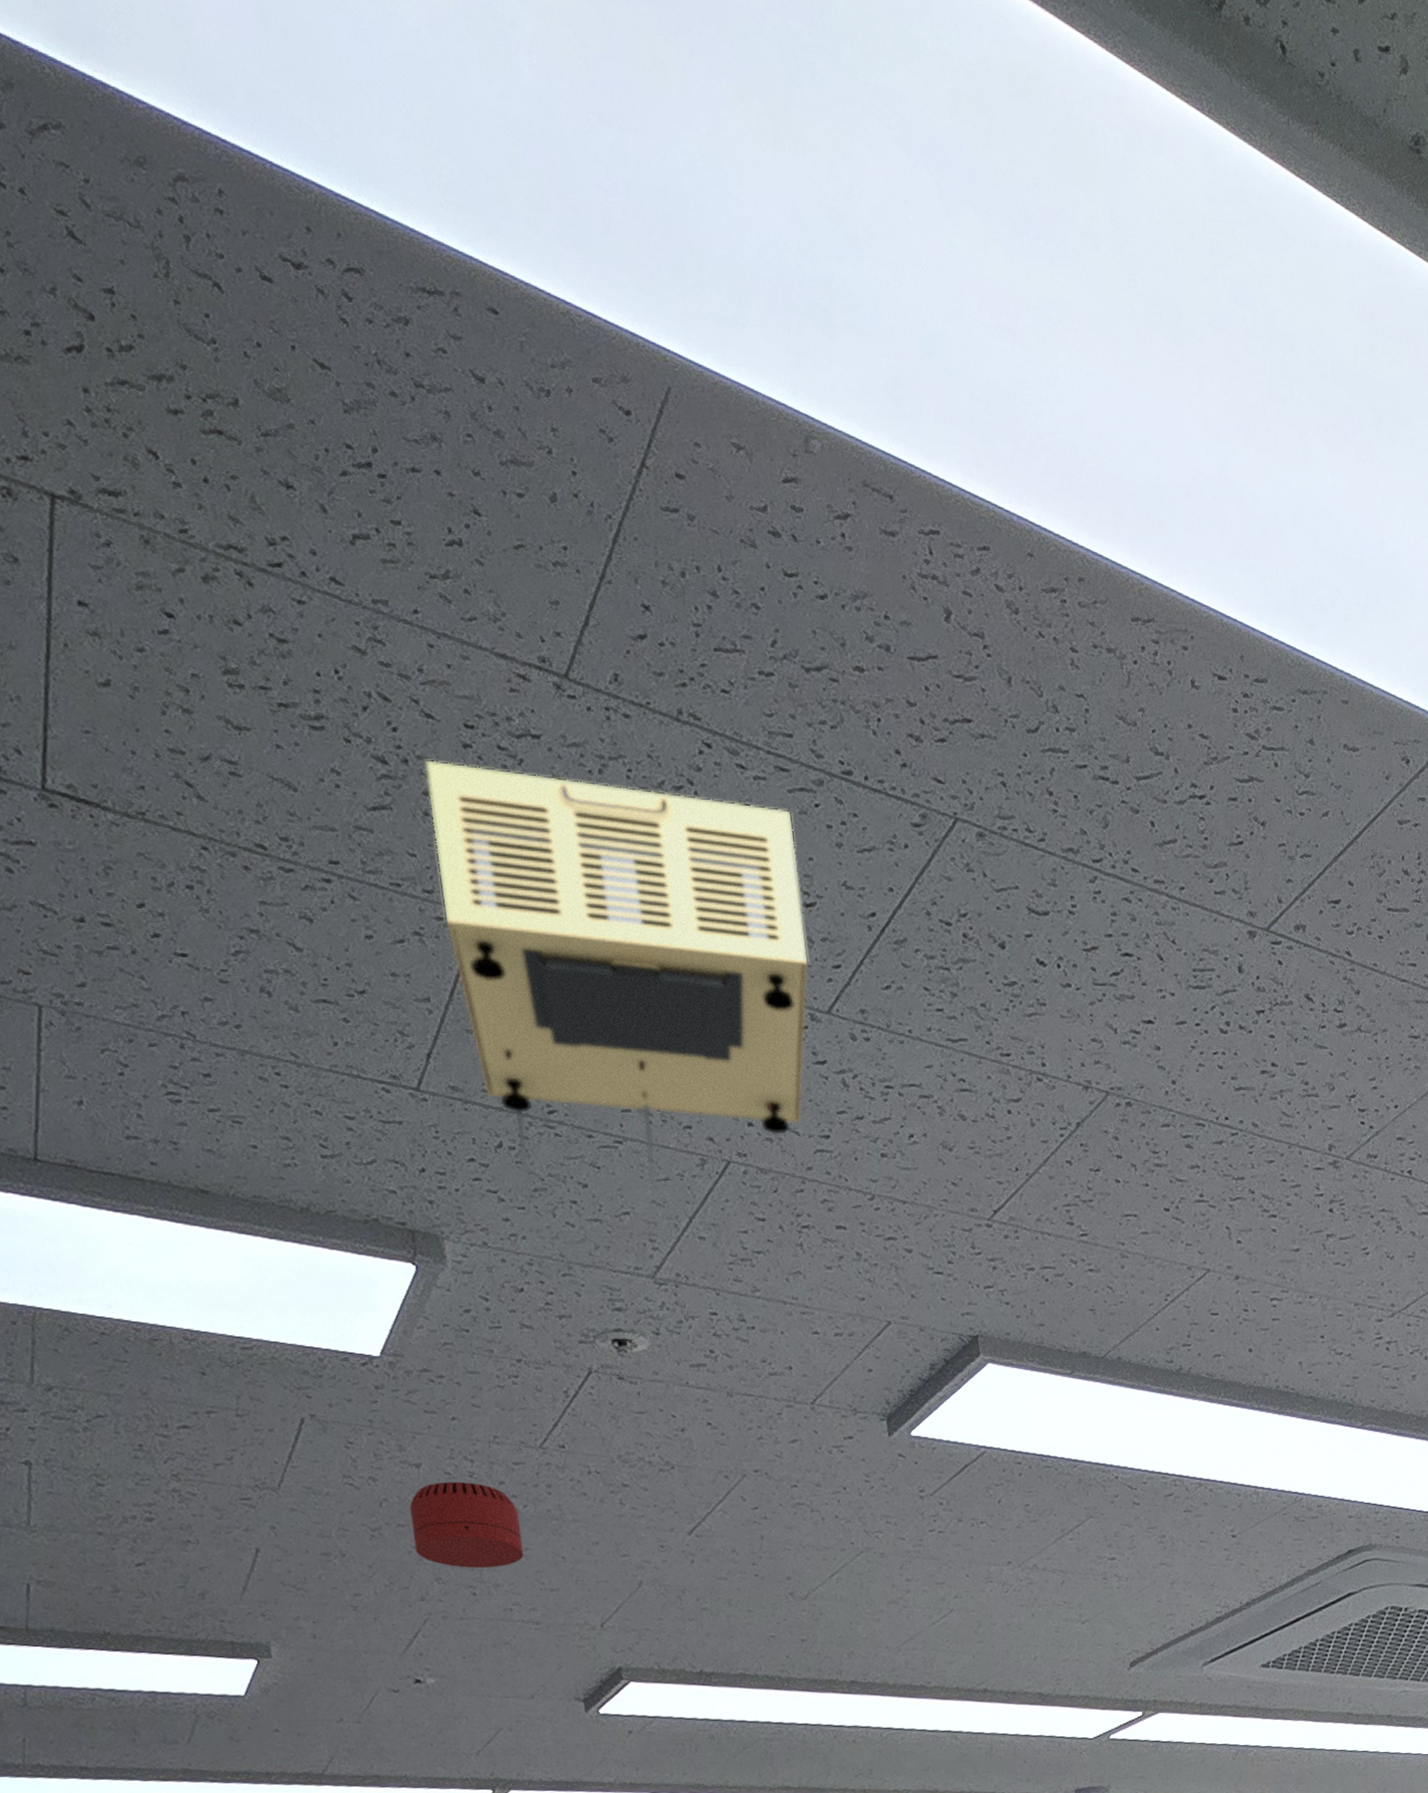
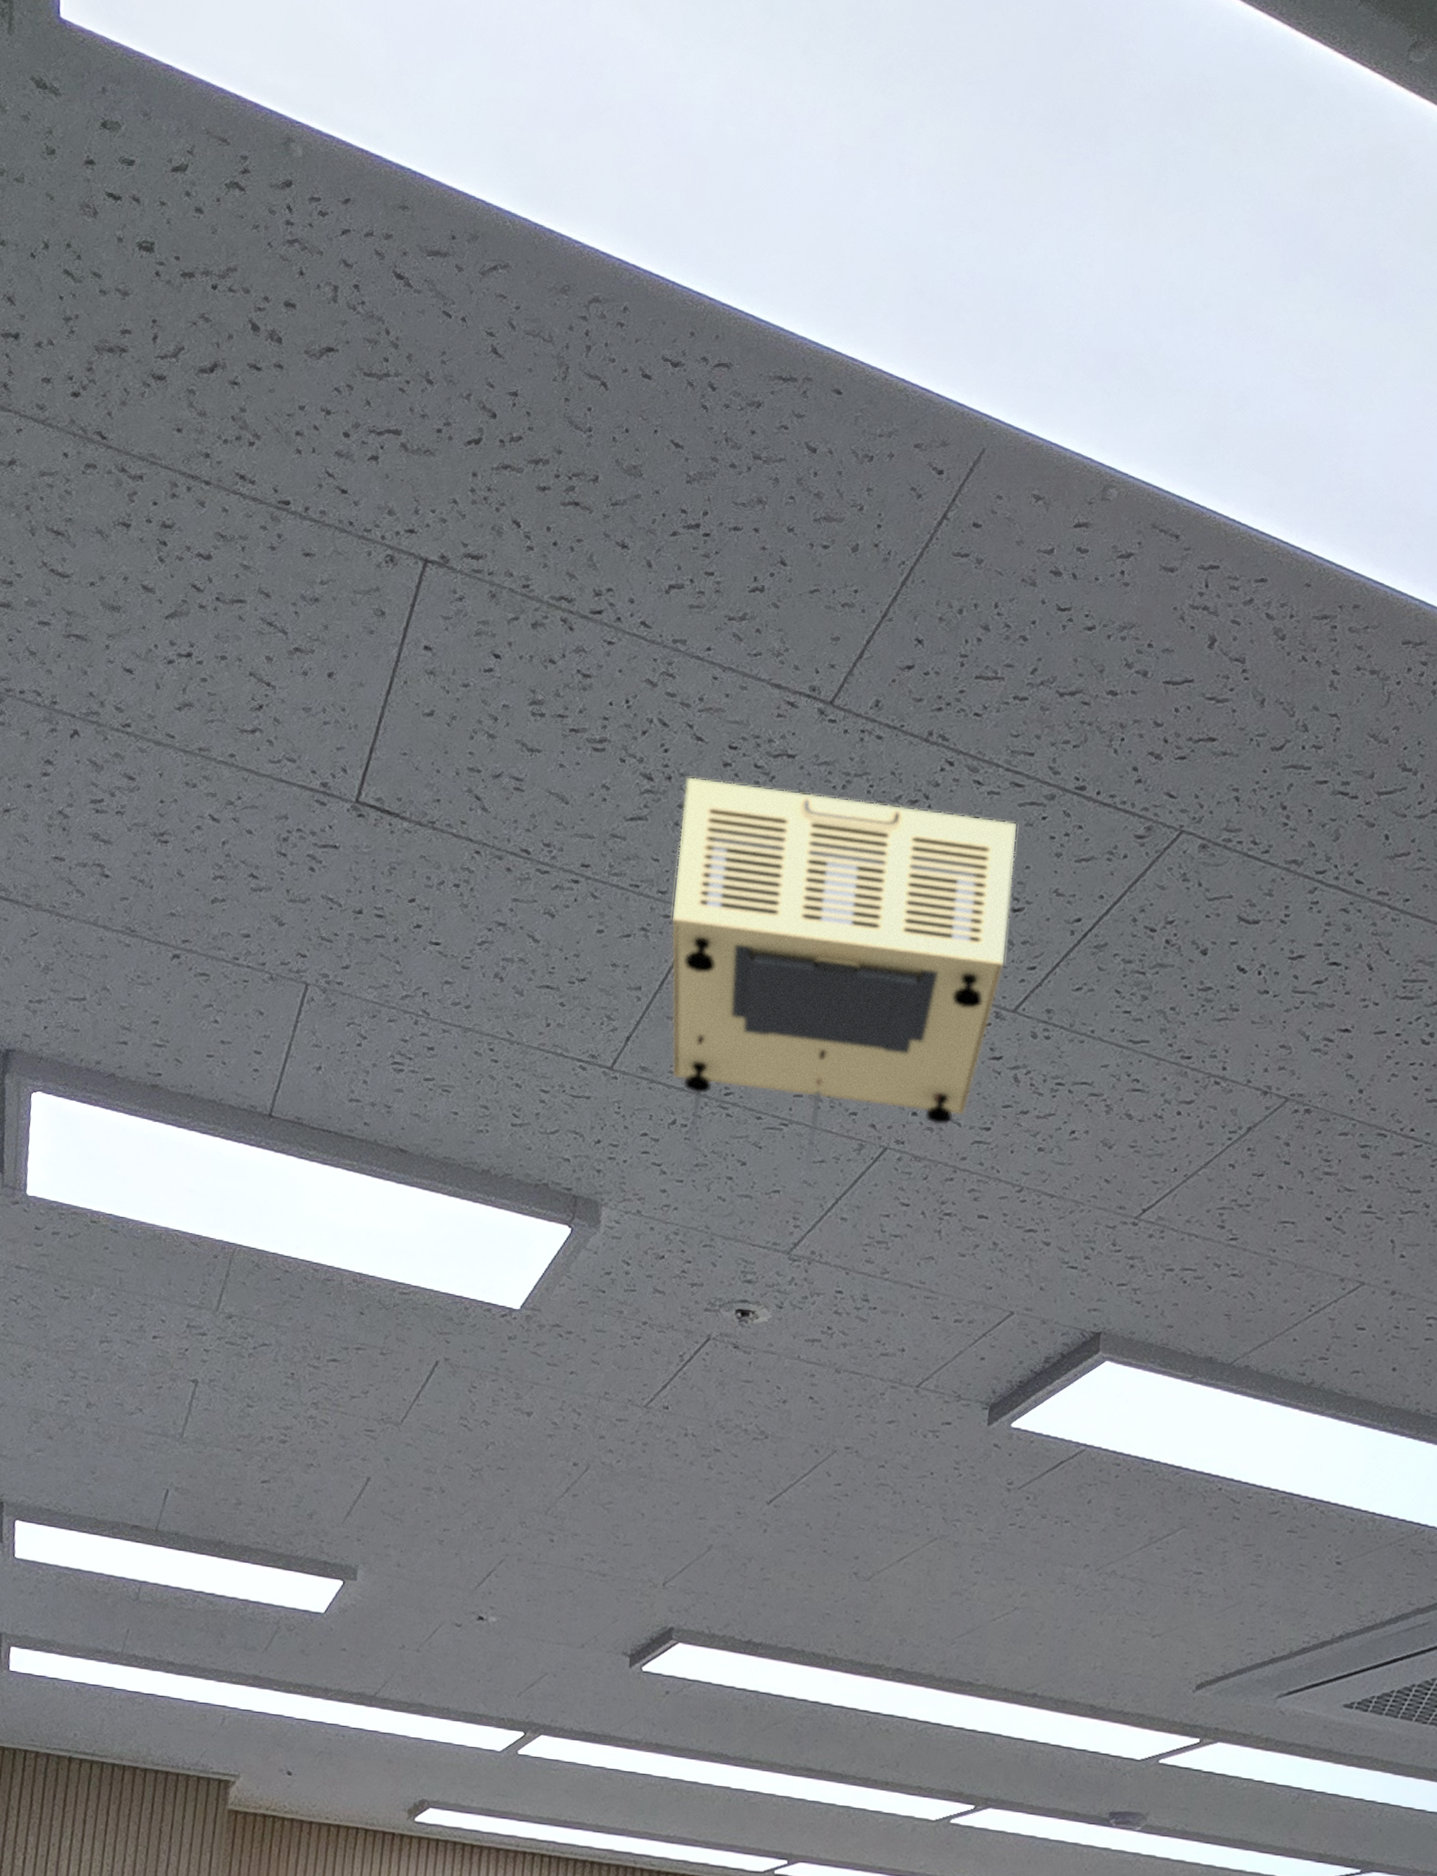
smoke detector: present [409,1481,524,1569] -> none [508,1431,611,1518]

